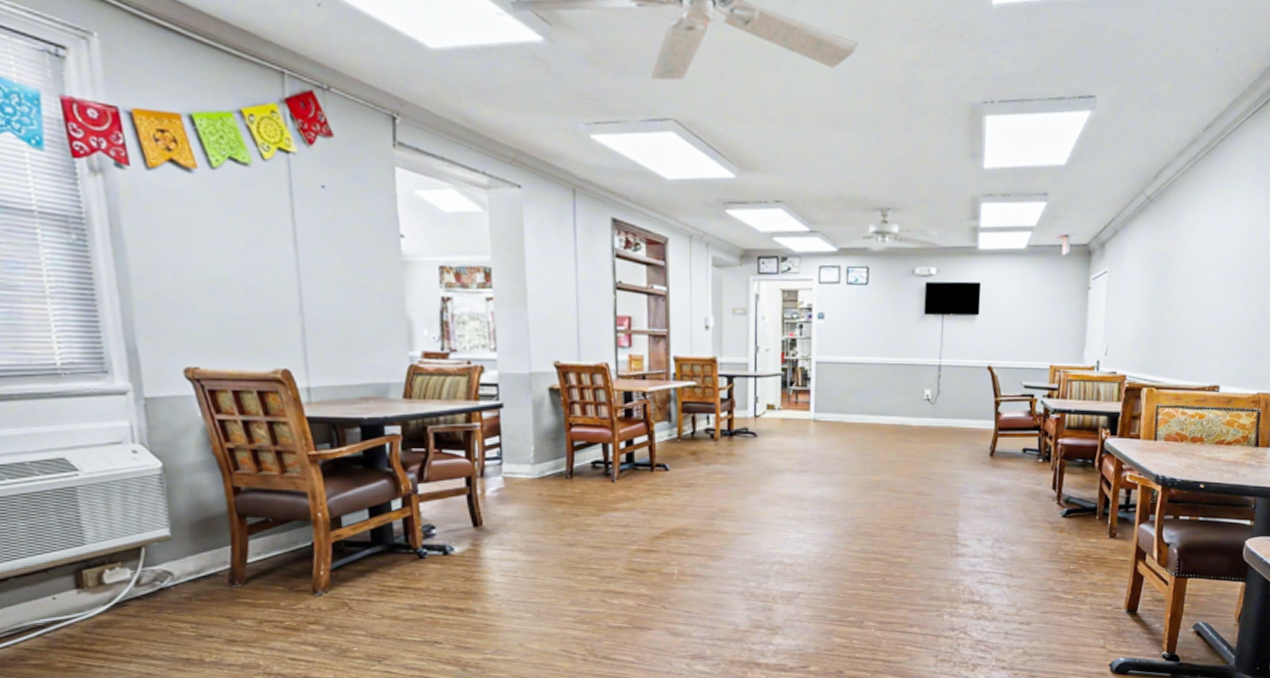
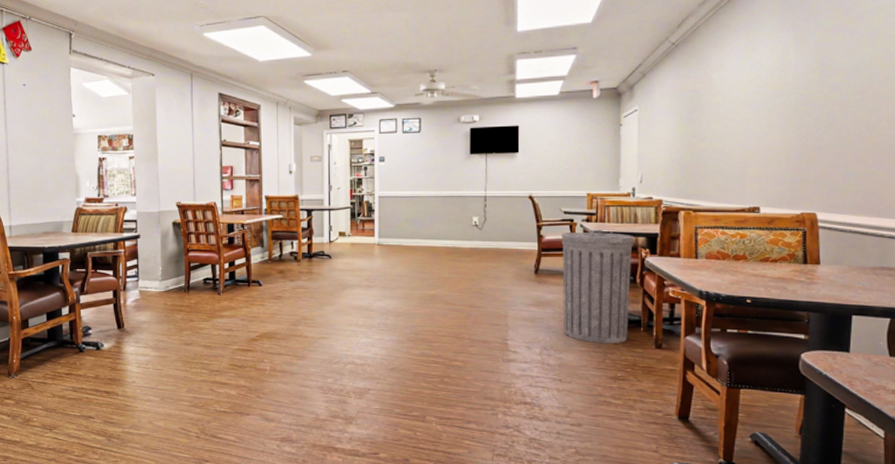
trash can: none [1017,406,1095,535] -> present [561,229,633,344]

